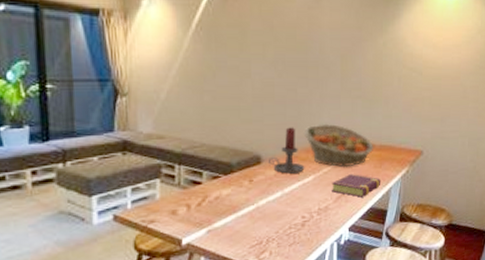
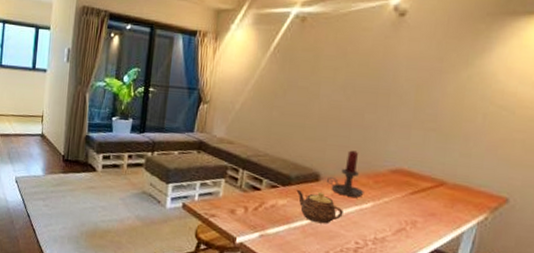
teapot: none [239,174,288,206] -> present [296,190,343,224]
fruit basket: present [303,123,374,168] -> none [366,151,446,201]
book: present [332,174,381,198] -> none [391,208,452,236]

